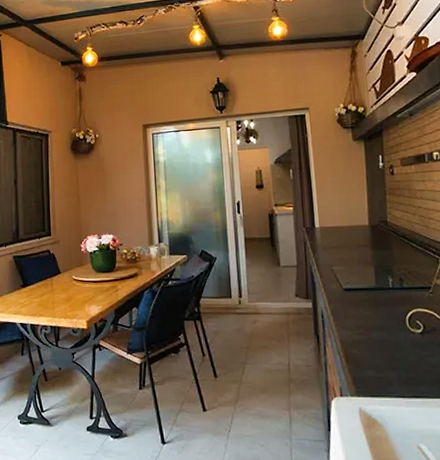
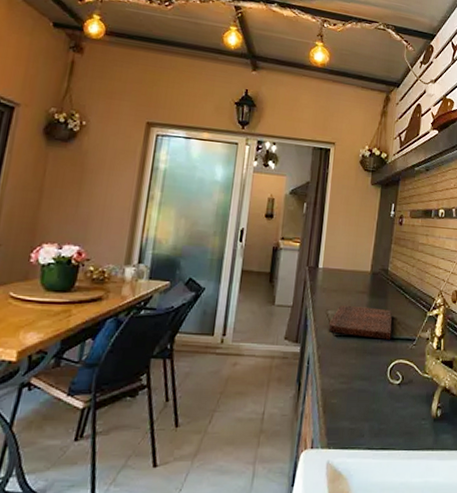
cutting board: none [335,259,404,290] -> present [328,305,392,340]

